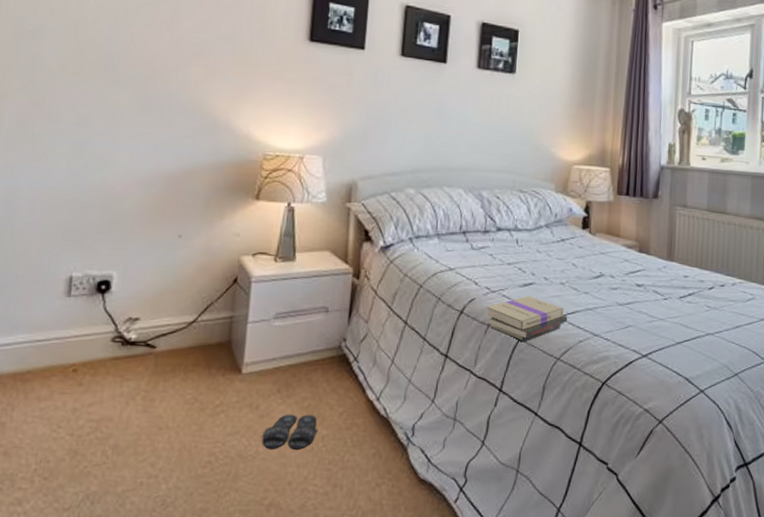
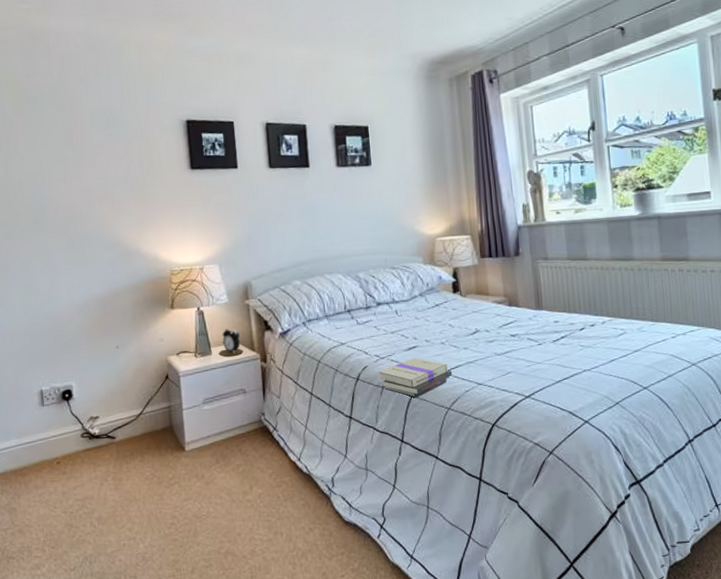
slippers: present [262,414,319,450] -> none [210,478,255,509]
alarm clock: none [304,231,334,266] -> present [219,327,243,357]

